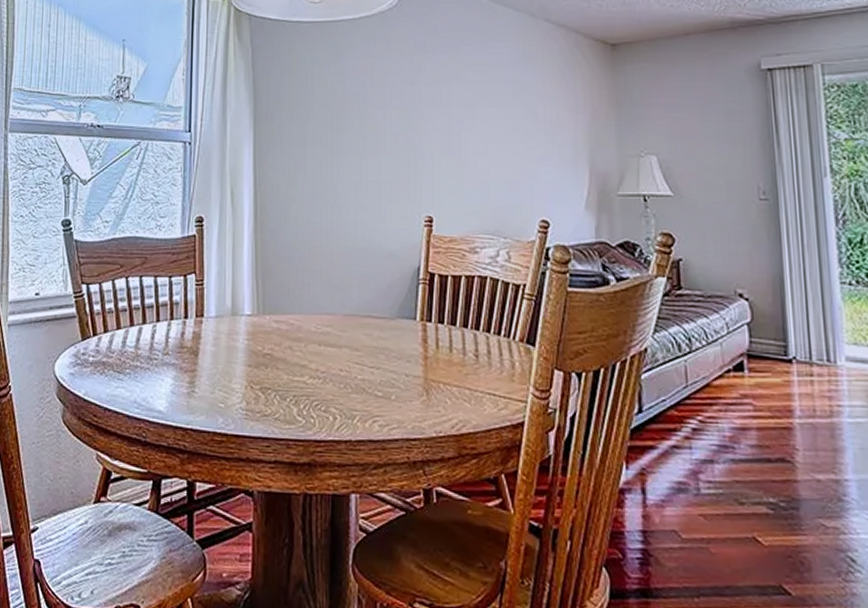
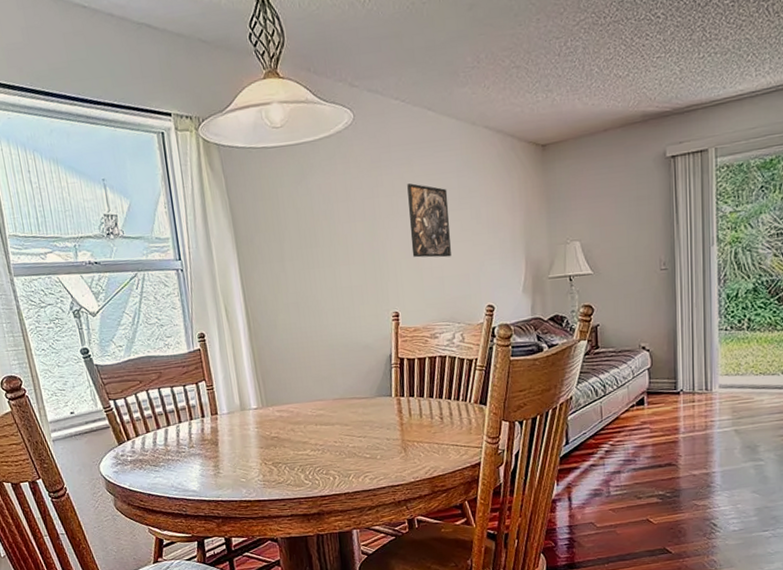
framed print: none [453,73,501,159] -> present [407,183,451,258]

